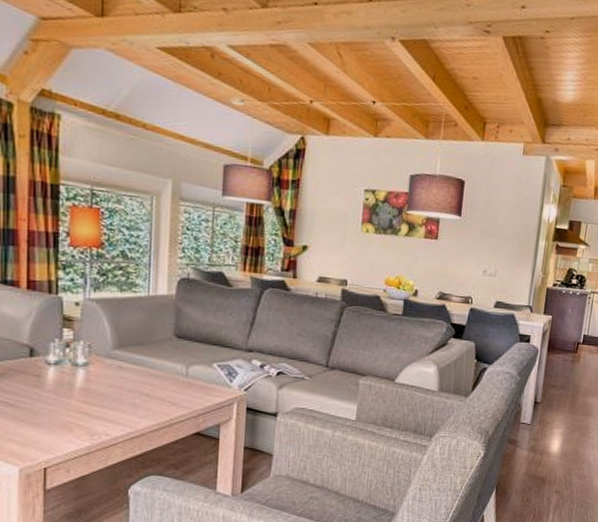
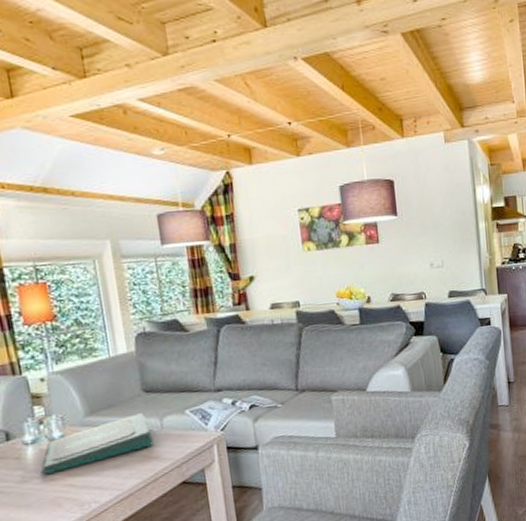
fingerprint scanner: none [58,356,176,398] -> present [40,413,154,474]

